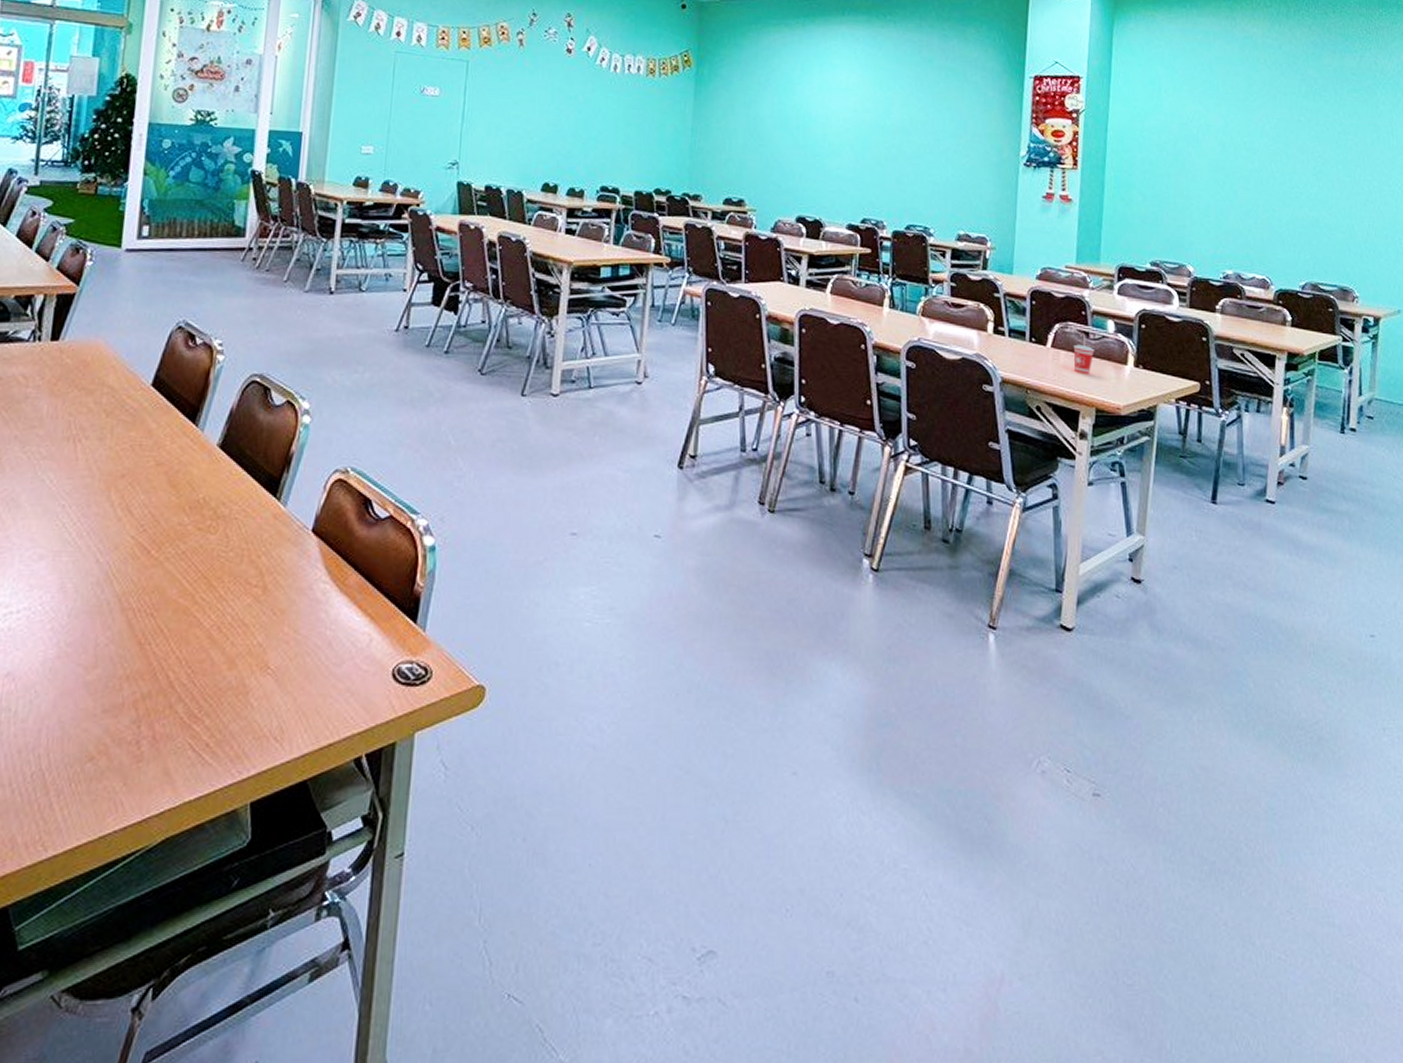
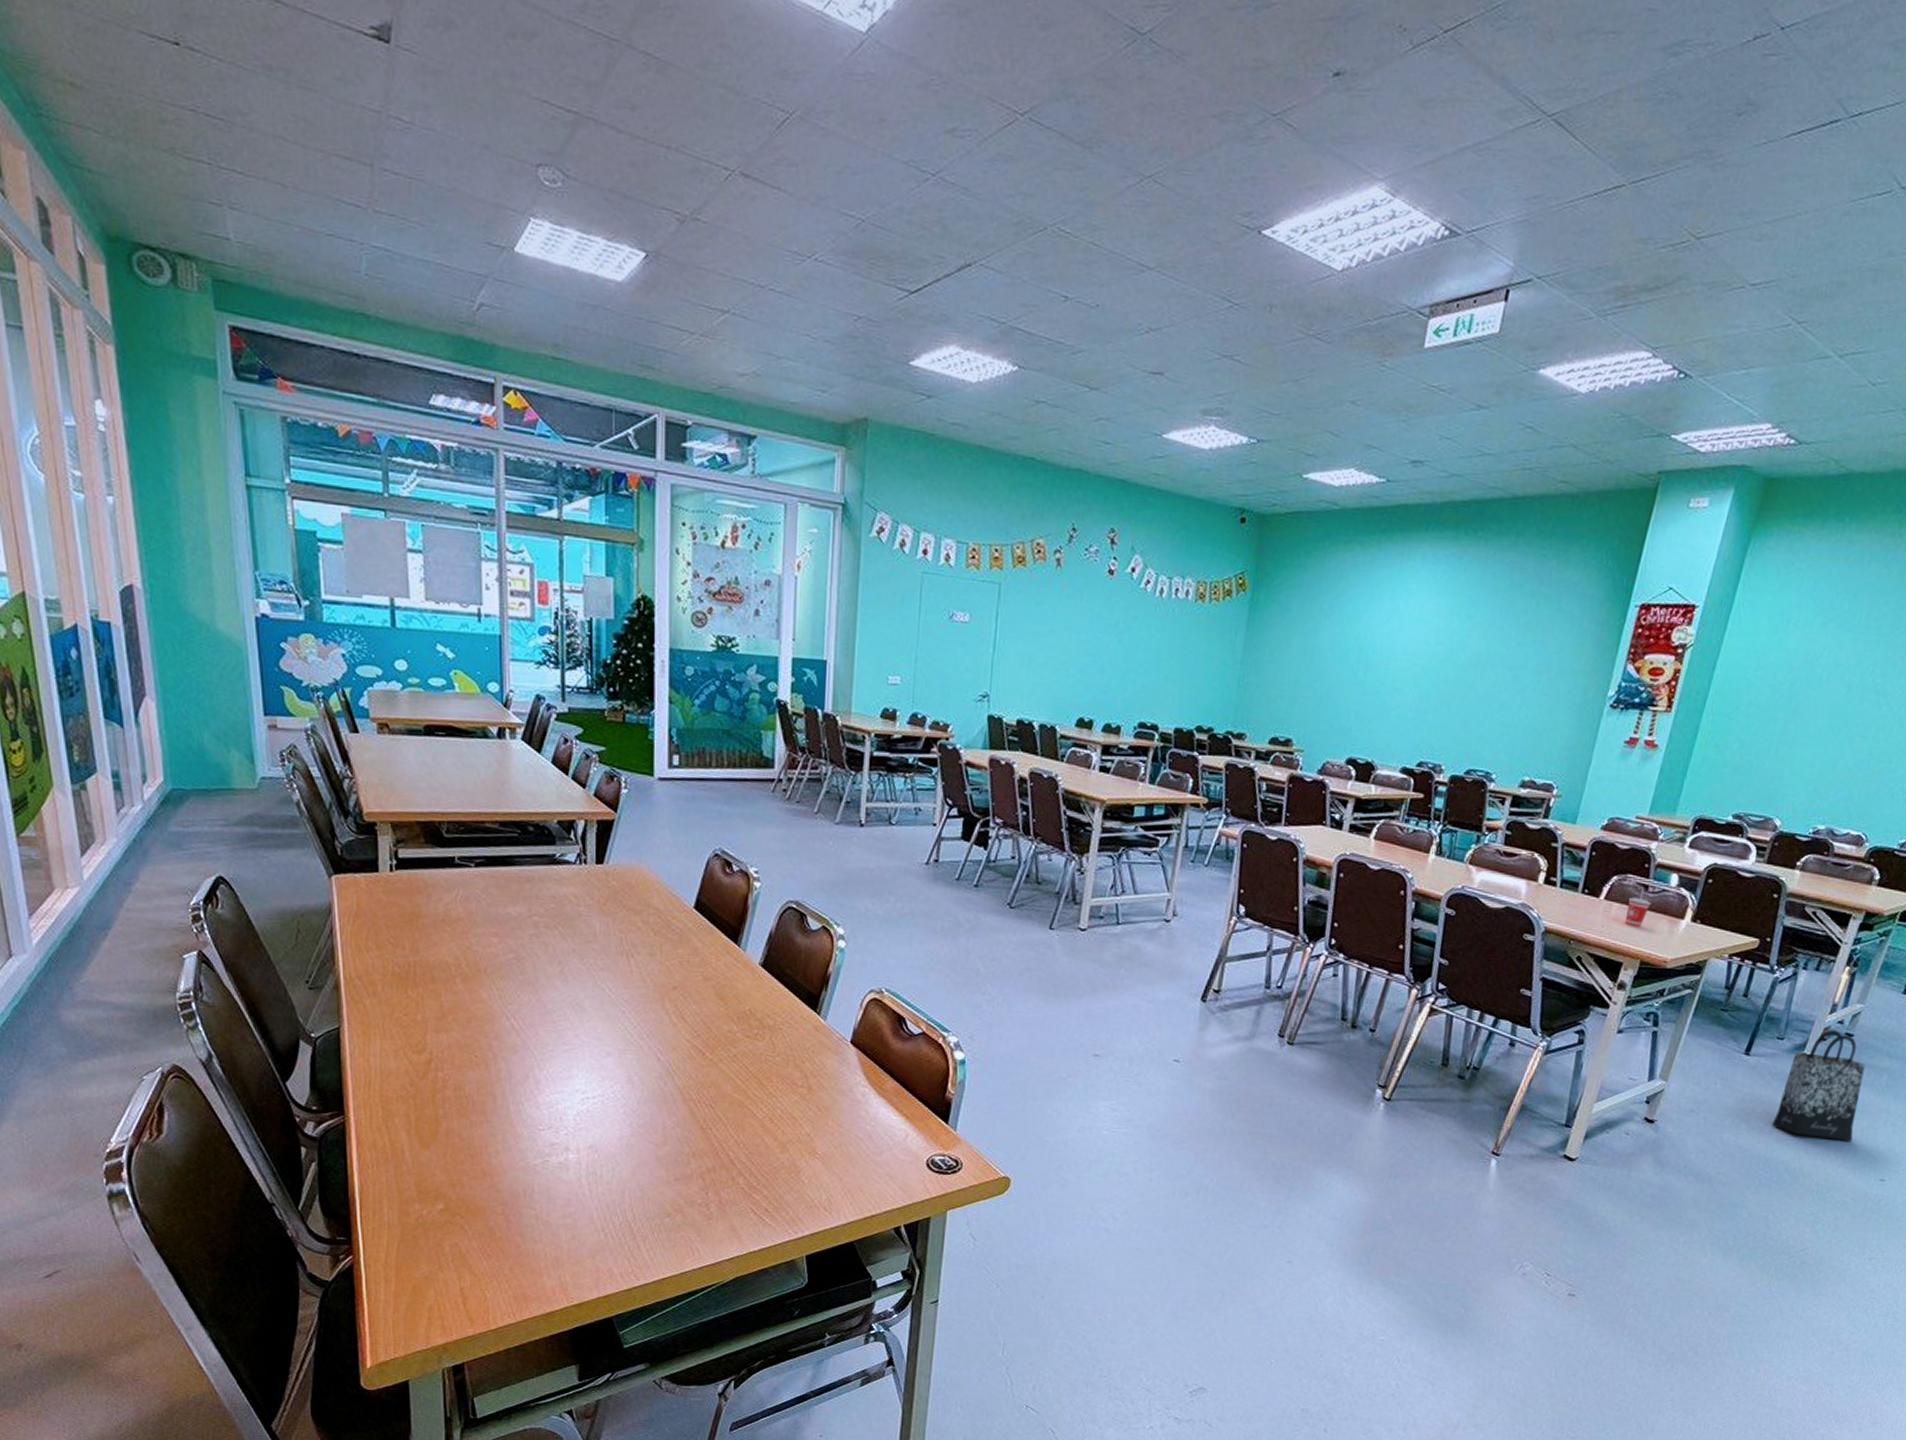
shopping bag: none [1254,473,1333,595] -> present [1772,1029,1865,1142]

